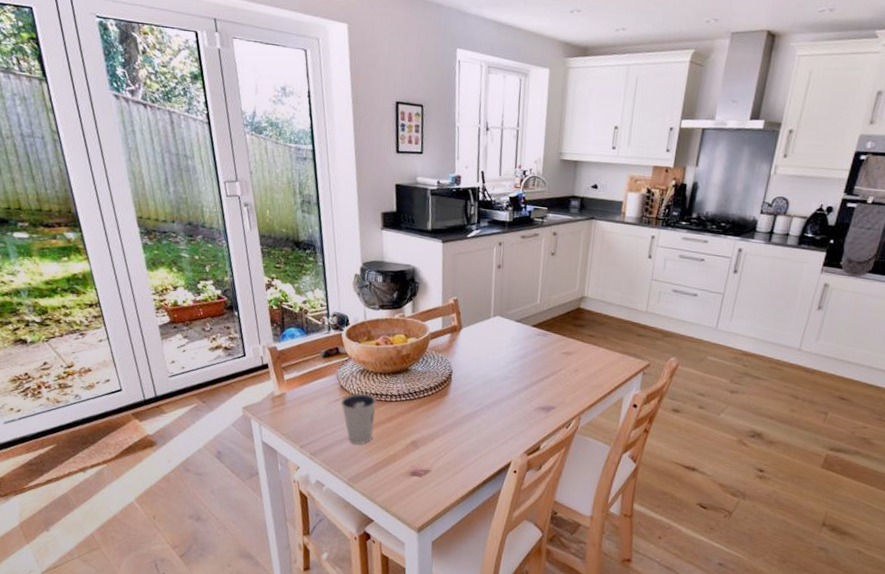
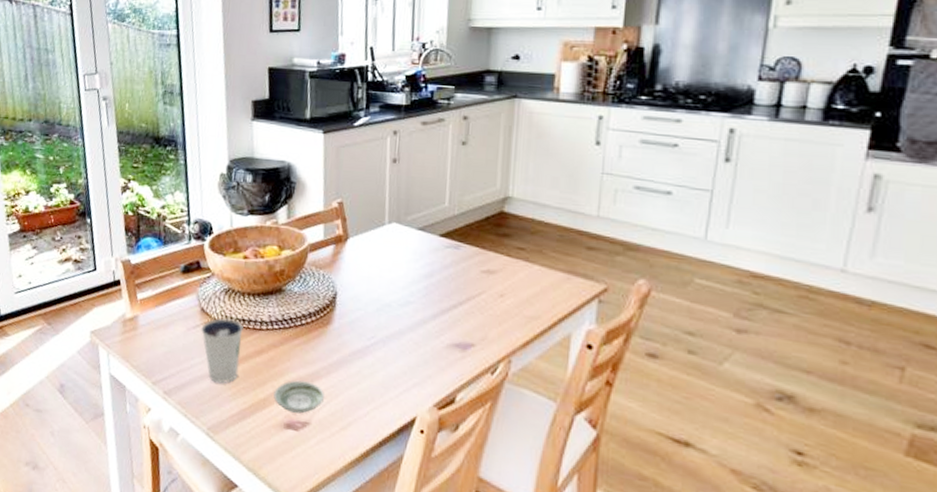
saucer: none [402,439,442,464] -> present [273,380,324,414]

